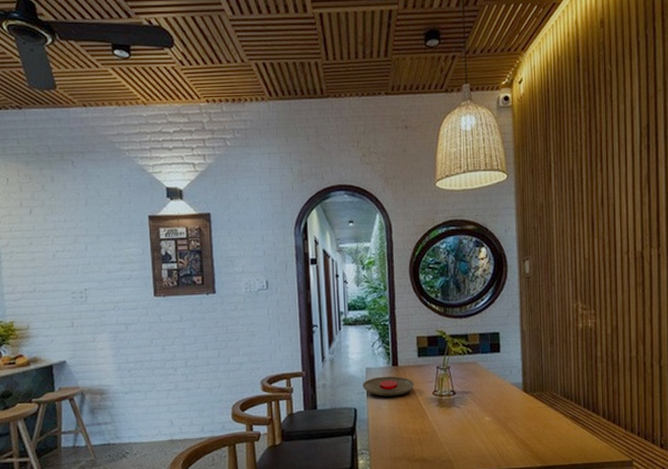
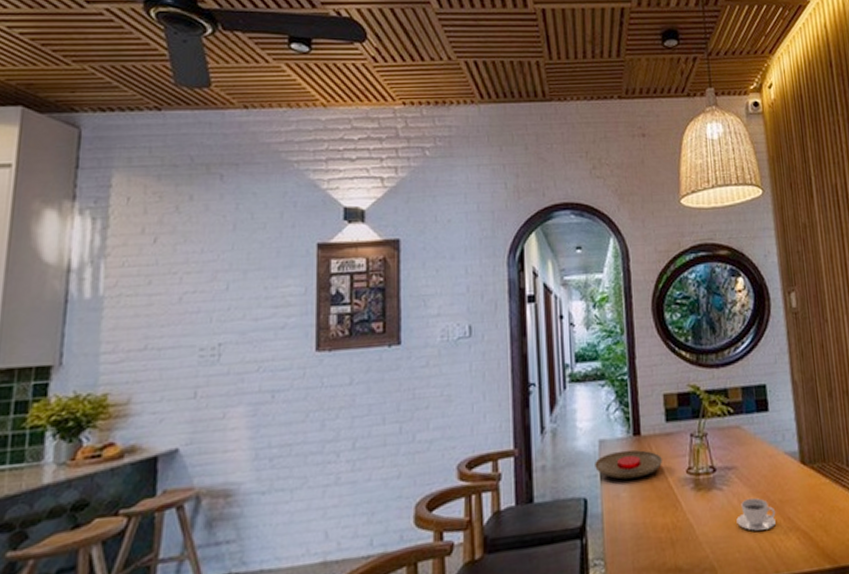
teacup: none [470,415,501,437] -> present [736,498,776,531]

